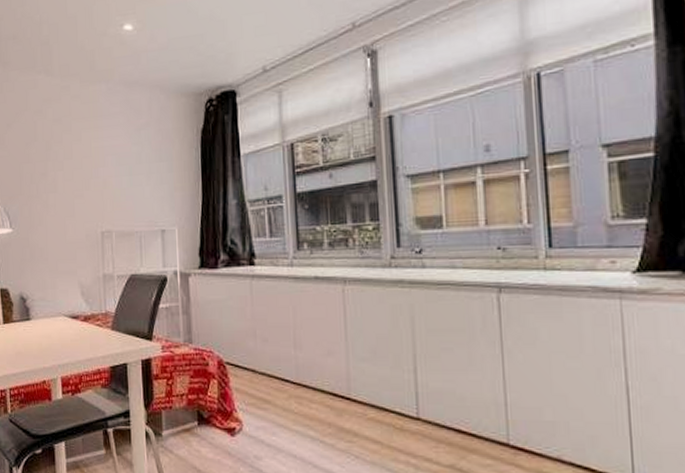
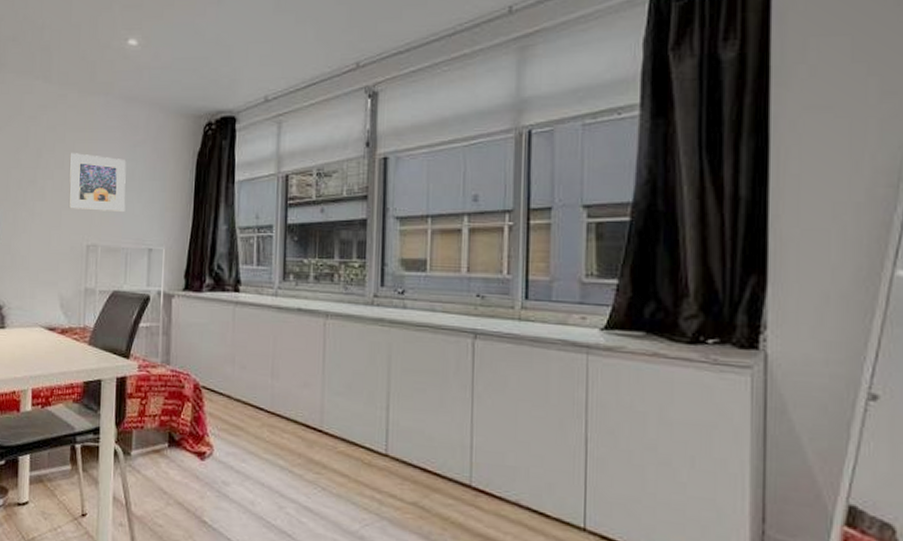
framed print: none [77,142,136,198] -> present [68,153,126,213]

